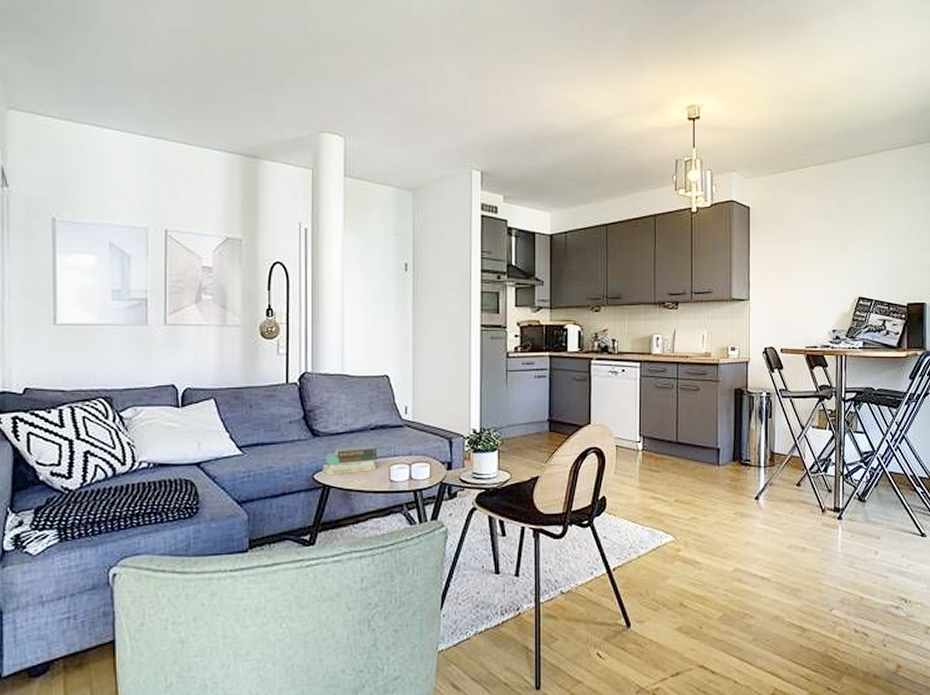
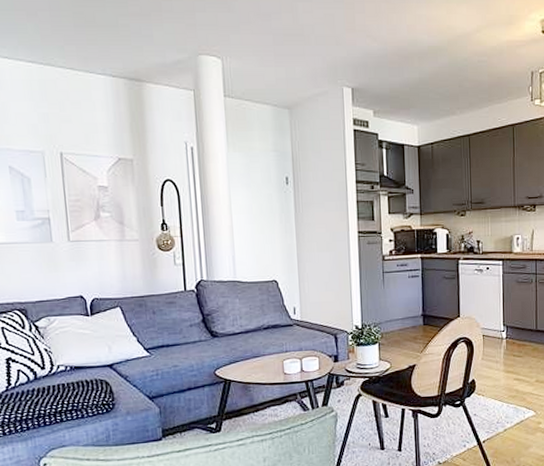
books: present [323,446,378,476] -> none [223,343,272,371]

